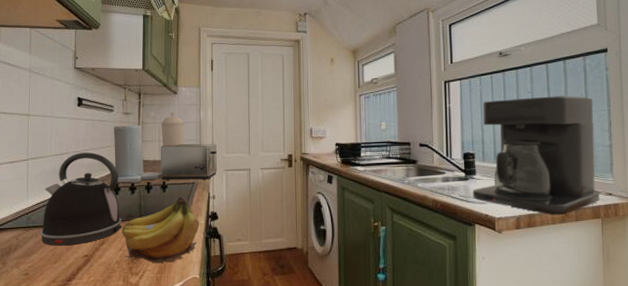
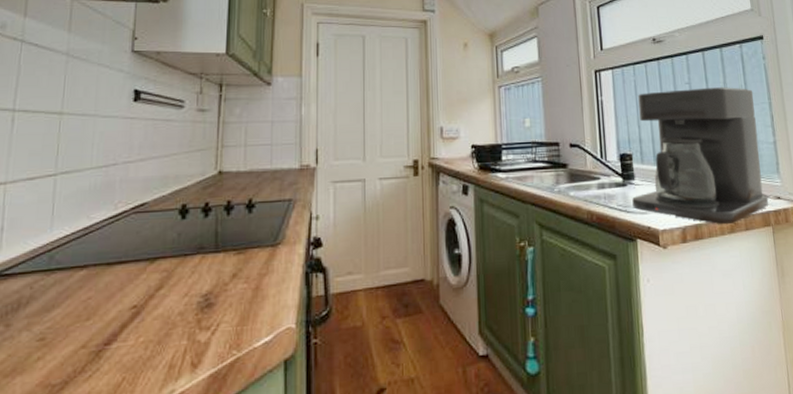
kettle: present [40,152,123,246] -> none [66,162,190,296]
paper towel: present [113,126,162,183] -> none [182,126,248,203]
fruit: present [122,196,199,264] -> none [188,218,297,312]
toaster: present [160,143,218,180] -> none [245,148,323,198]
canister: present [161,112,184,147] -> none [248,108,280,153]

